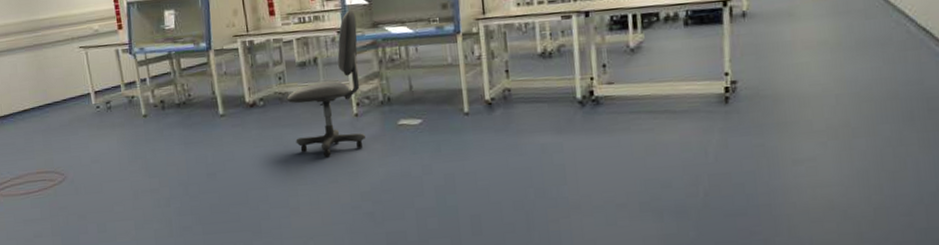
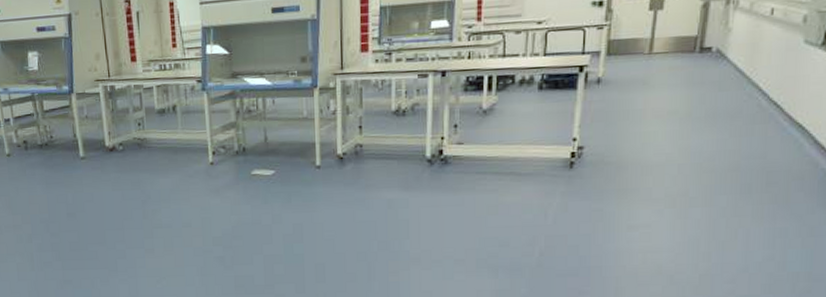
office chair: present [286,8,365,158] -> none [145,58,219,203]

